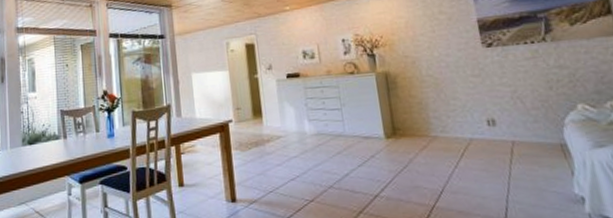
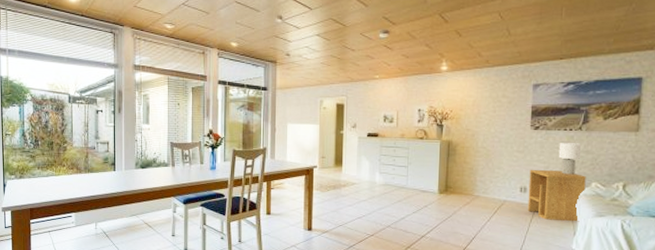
side table: none [493,94,575,159] -> present [527,169,586,222]
lamp: none [522,57,553,98] -> present [558,142,581,175]

